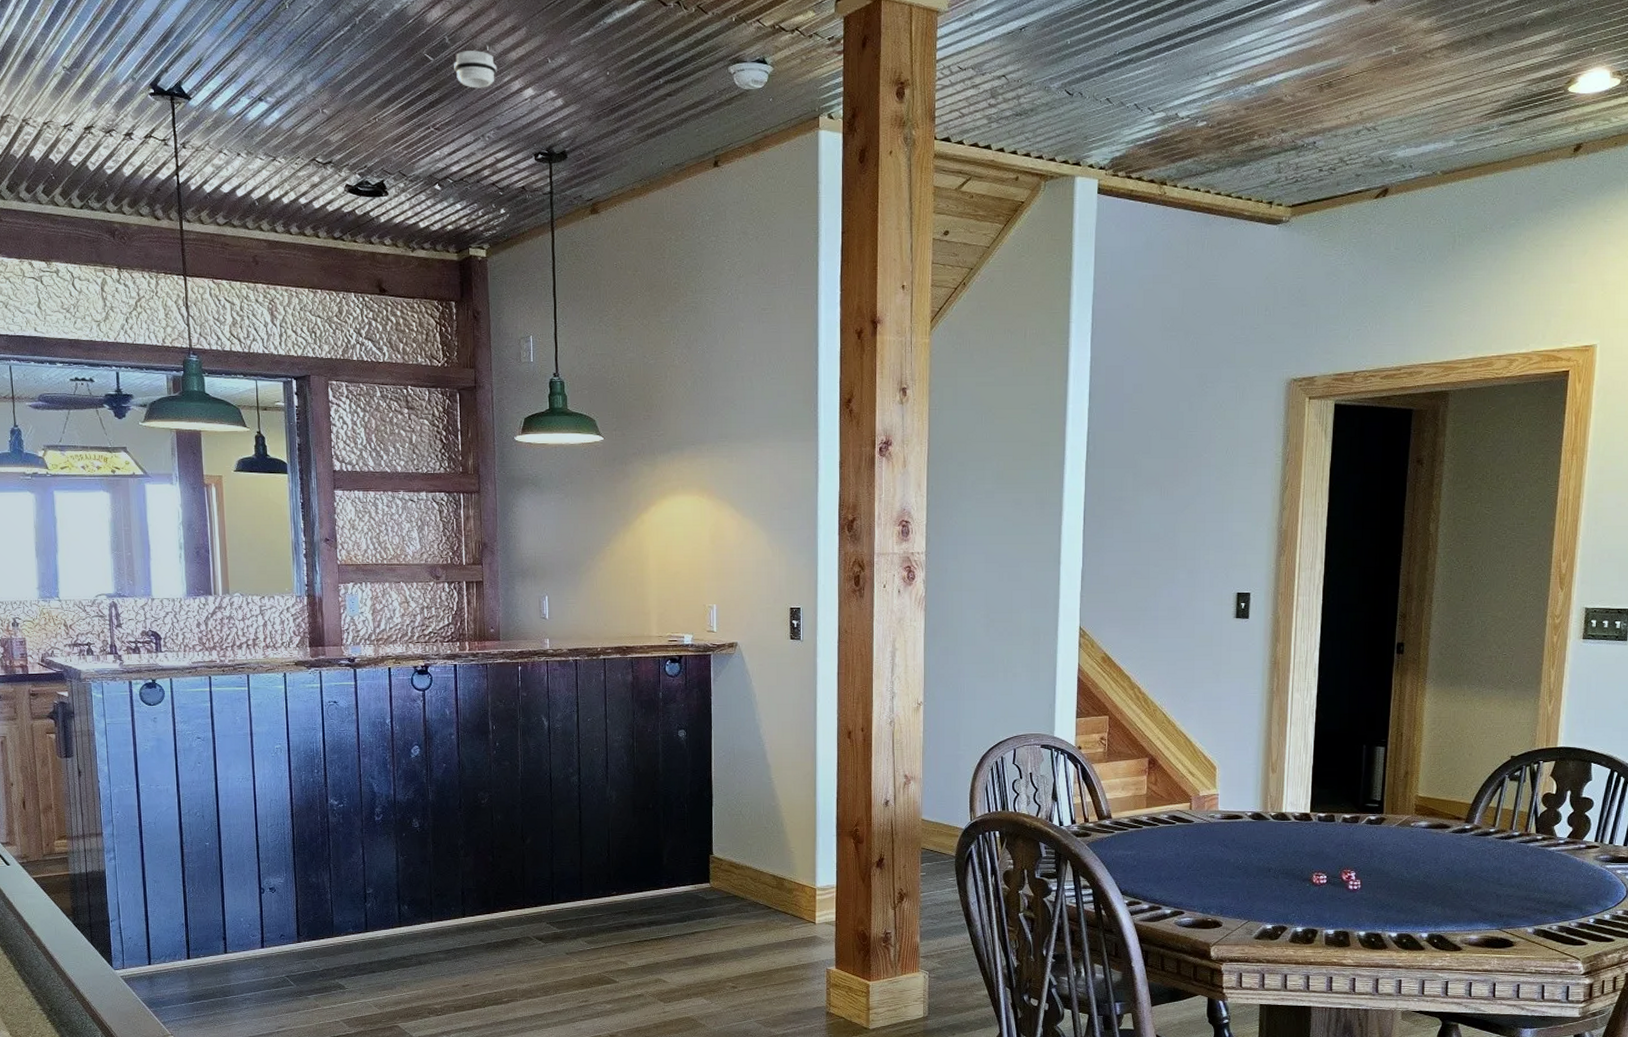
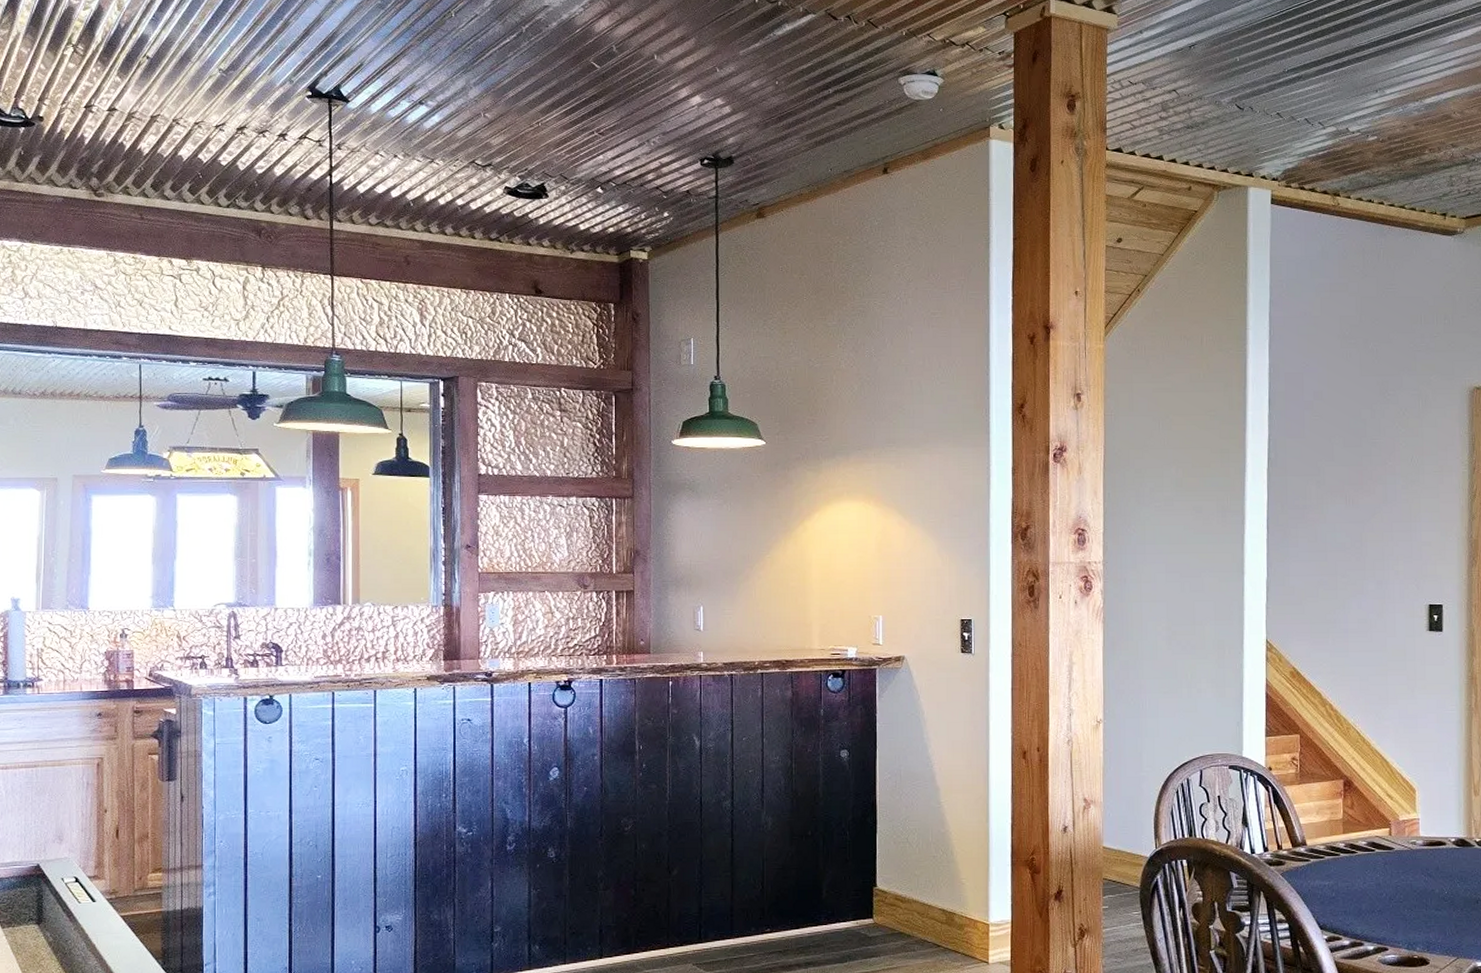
smoke detector: present [454,50,497,88] -> none [621,59,665,95]

